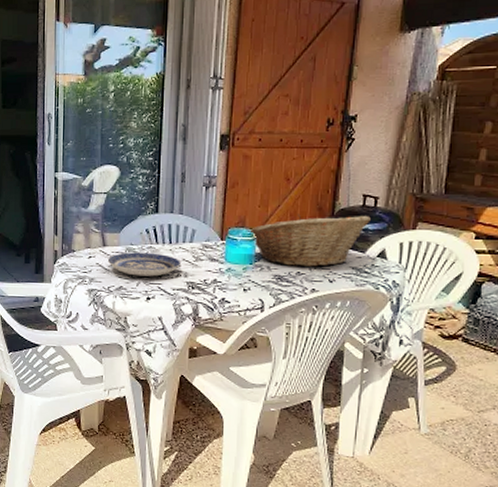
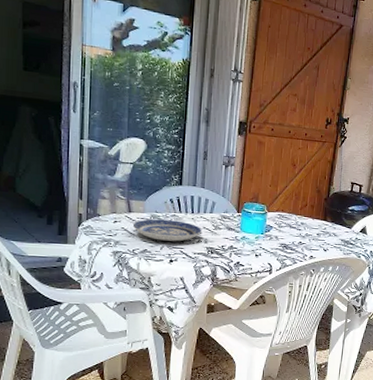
fruit basket: present [248,214,371,267] -> none [260,194,356,239]

